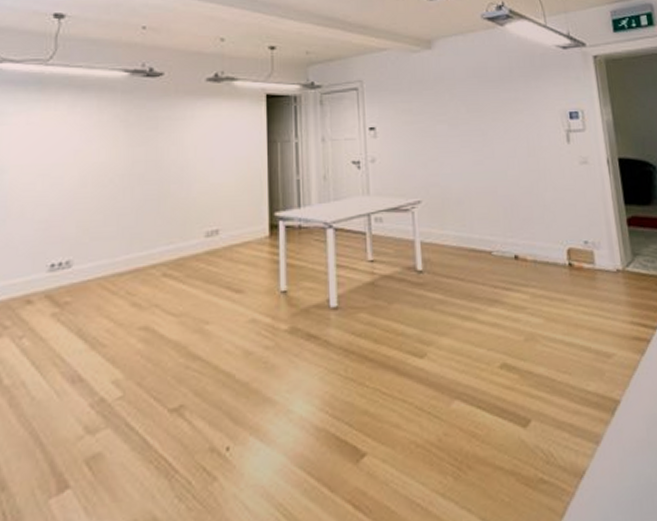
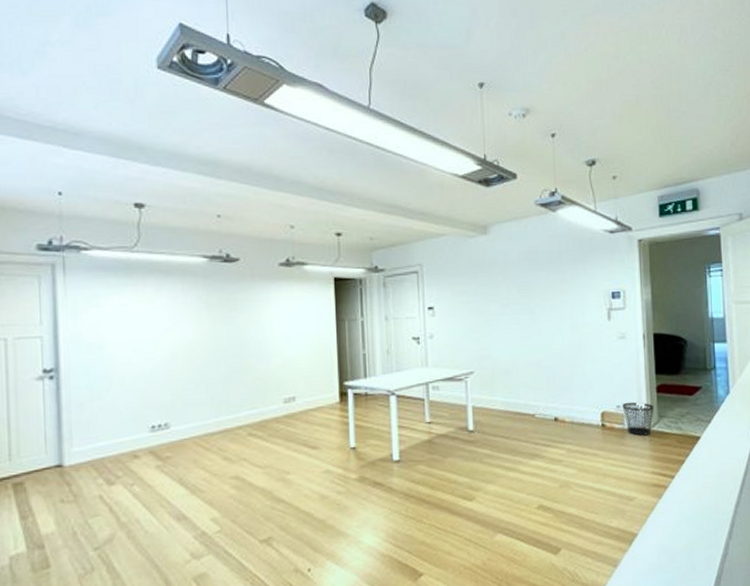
wastebasket: none [590,236,627,278] -> present [622,402,654,436]

